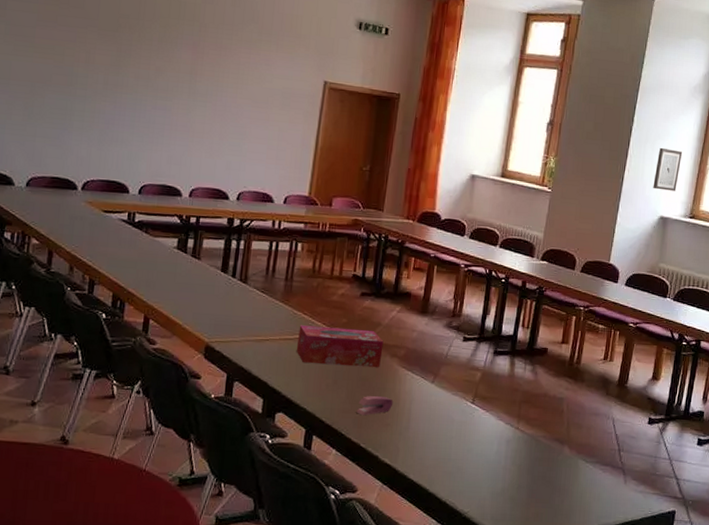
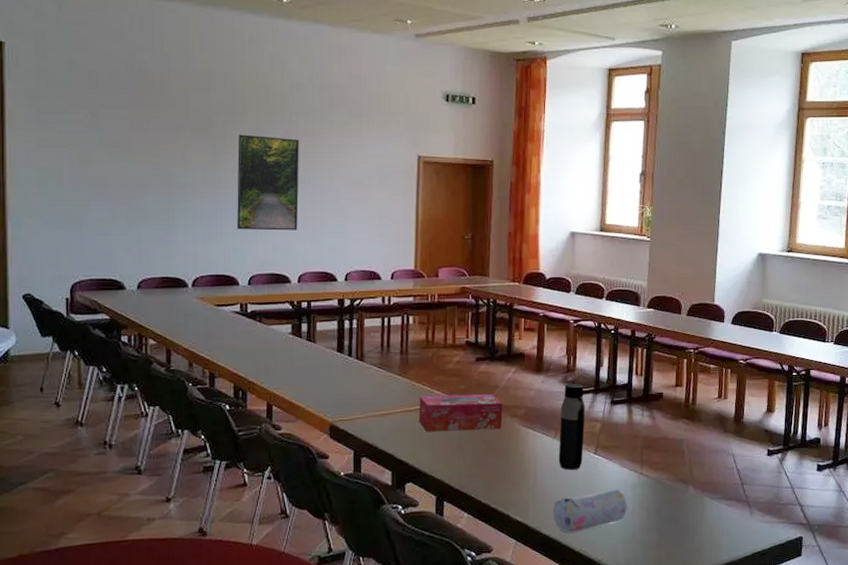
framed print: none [133,41,207,144] -> present [236,134,300,231]
stapler: present [356,395,394,416] -> none [483,456,519,477]
pencil case: none [423,440,500,481] -> present [553,488,627,533]
water bottle: none [434,328,468,418] -> present [558,383,585,470]
wall art: present [653,147,683,191] -> none [749,186,774,228]

